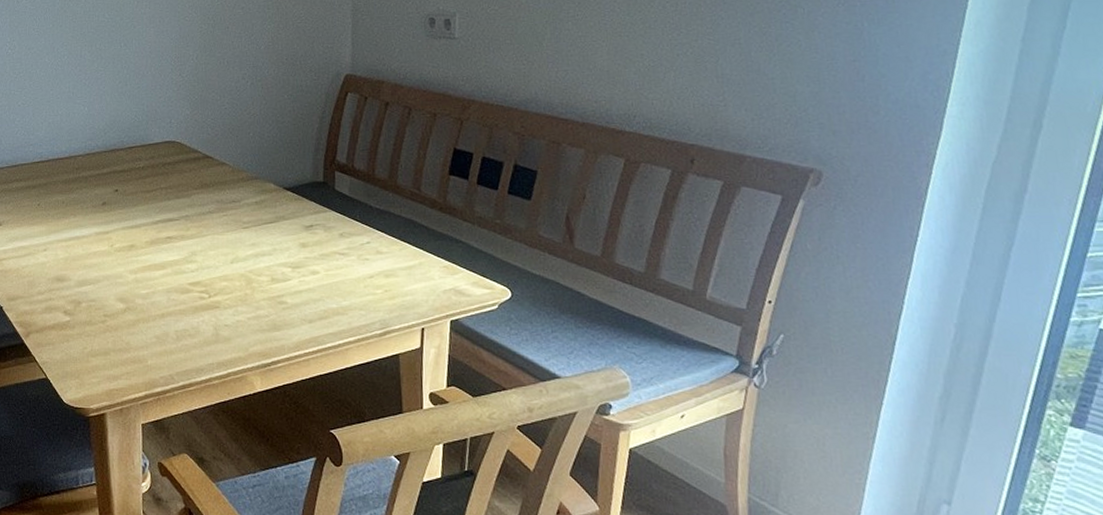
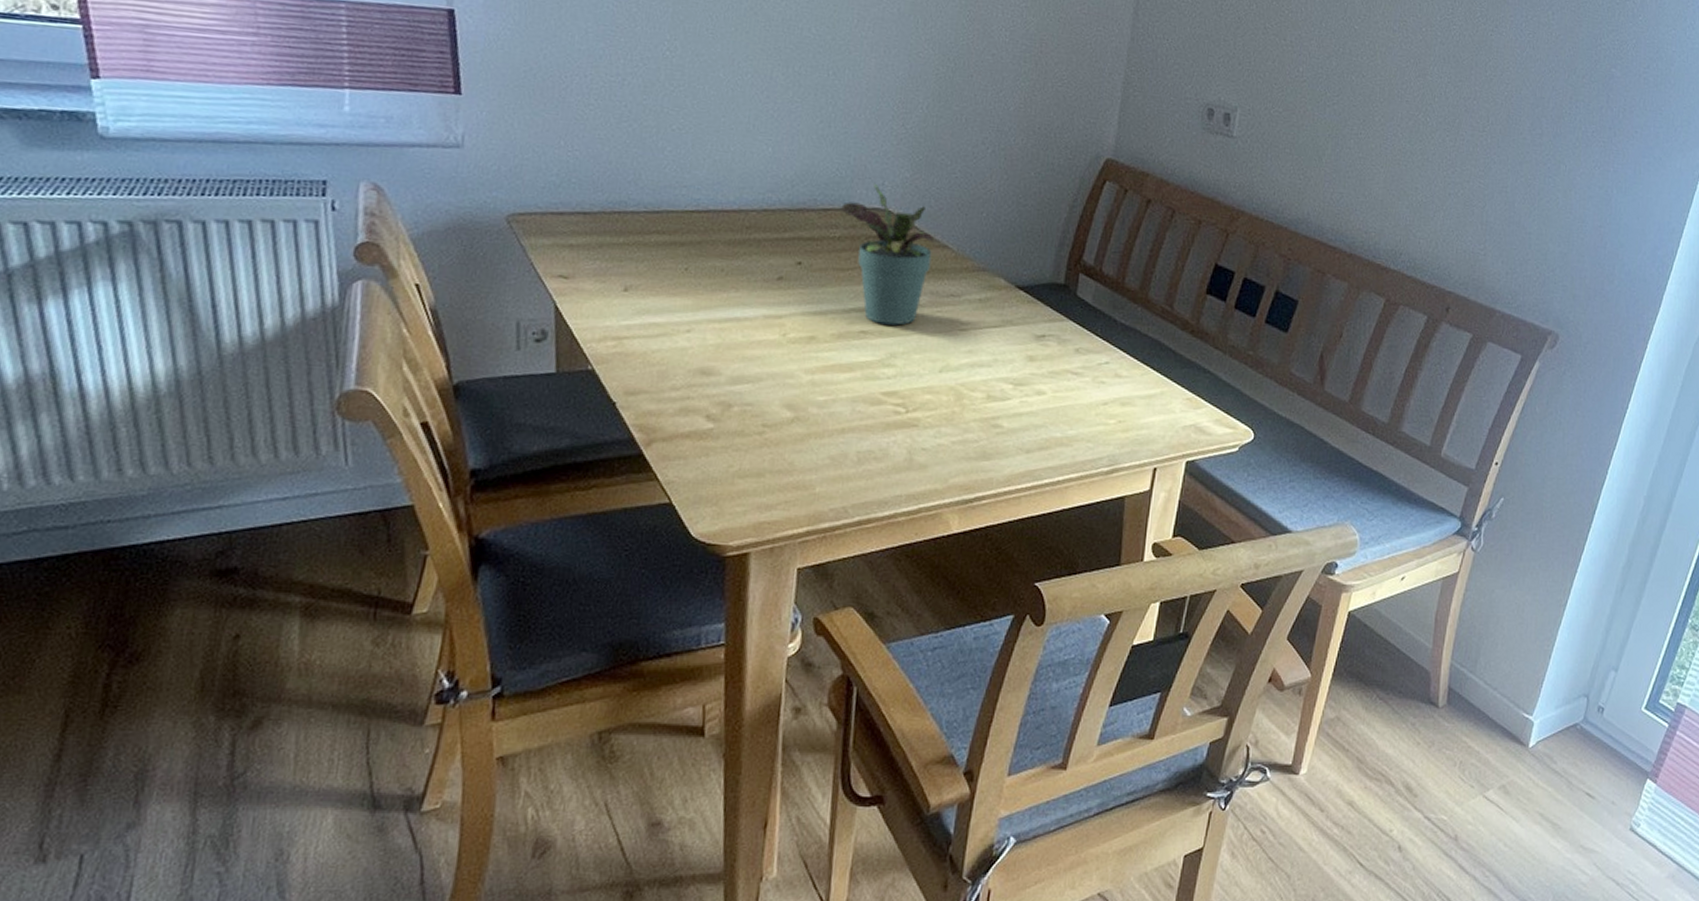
potted plant: none [142,122,216,230] -> present [841,183,936,326]

